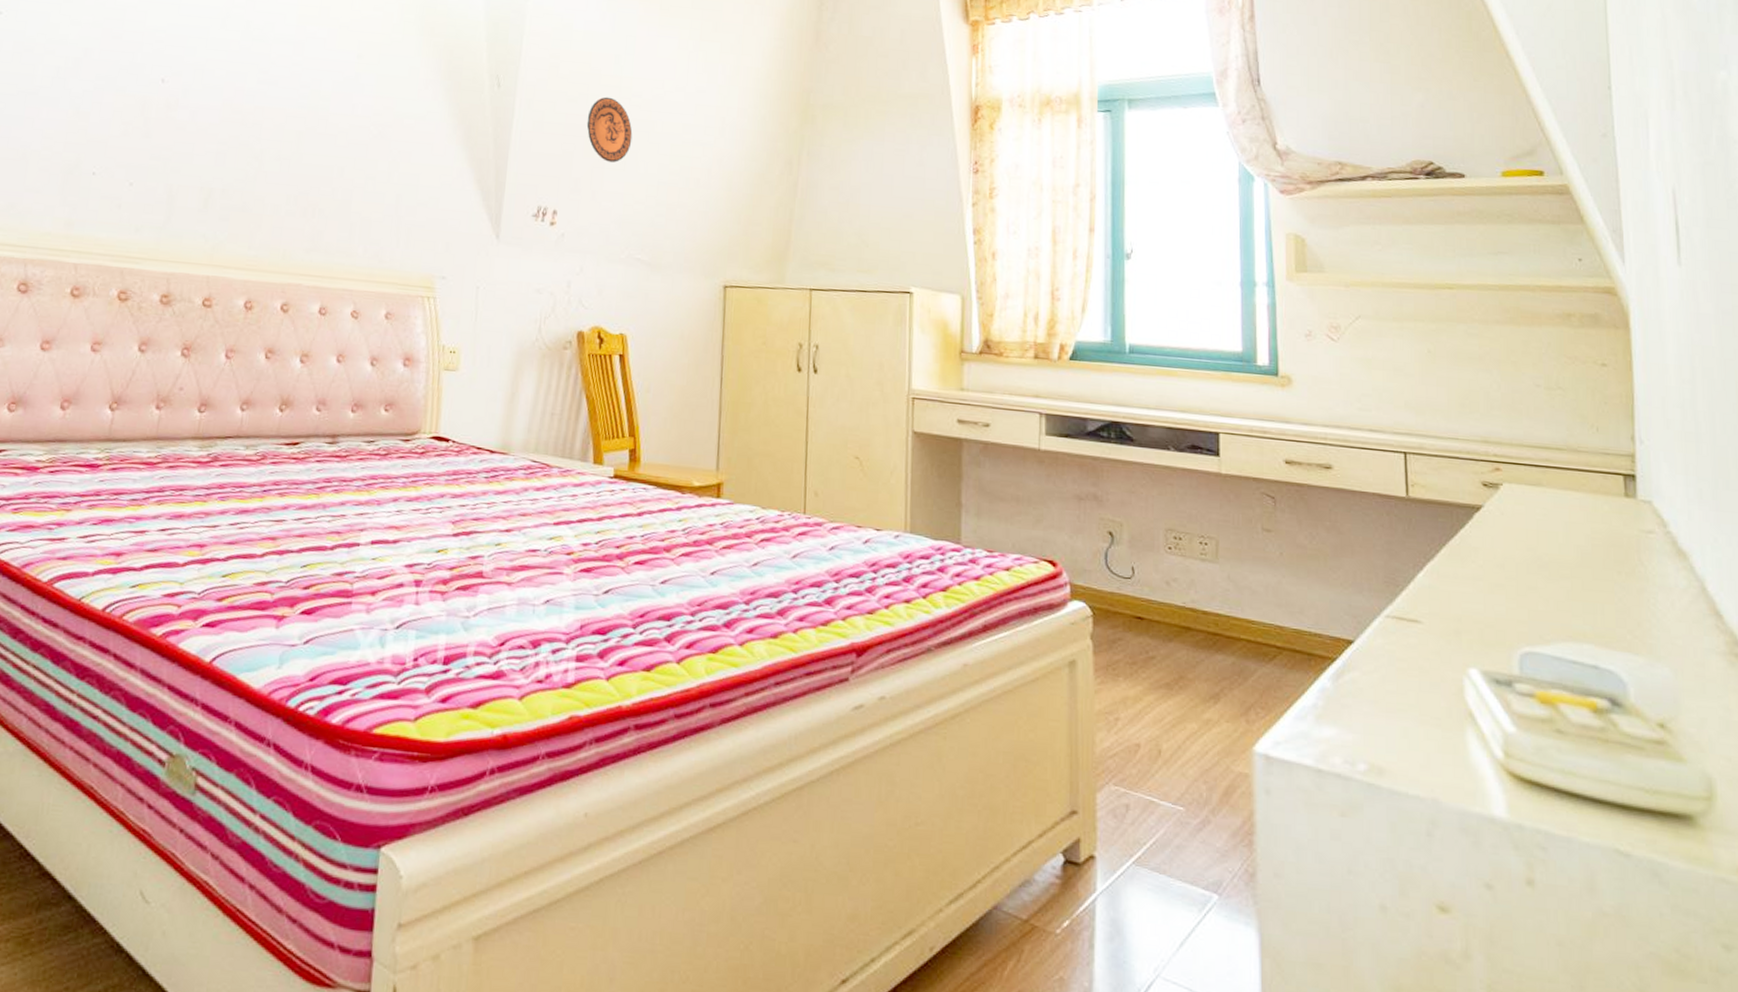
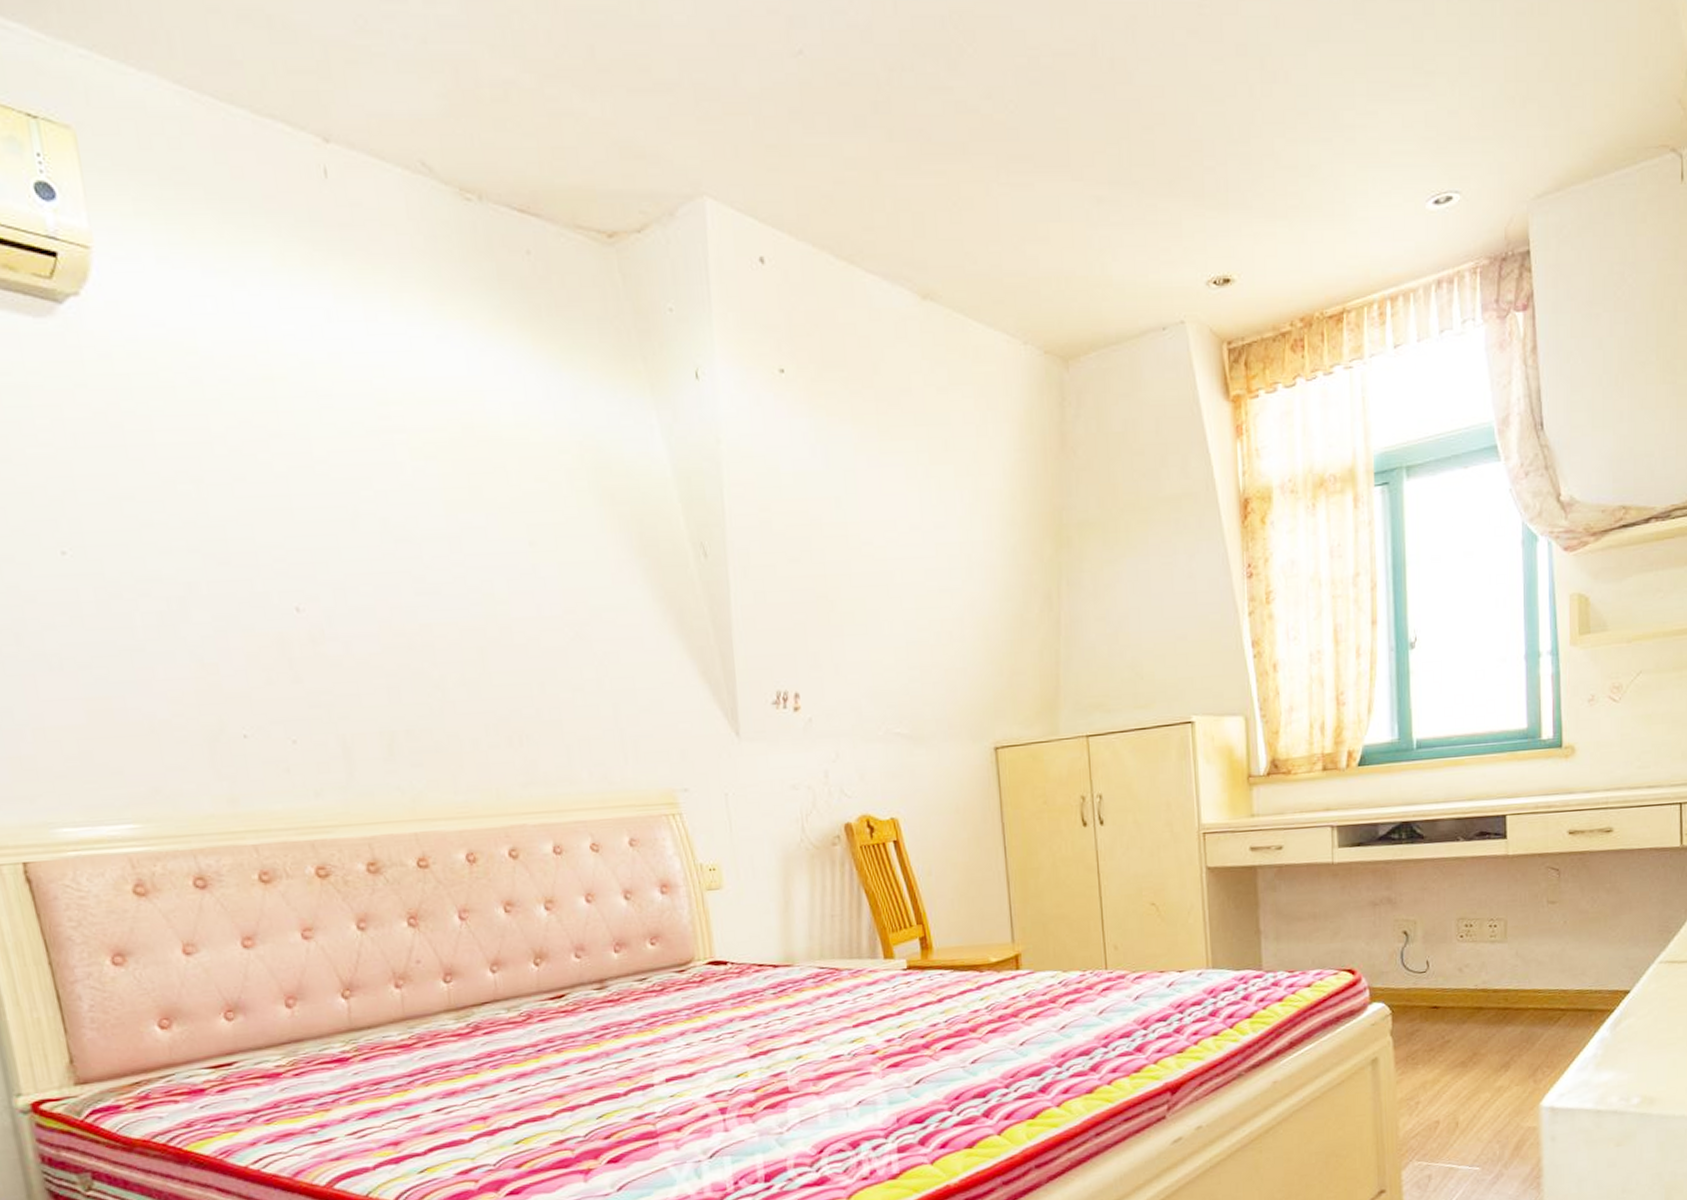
decorative plate: present [586,96,633,163] -> none [814,549,870,628]

